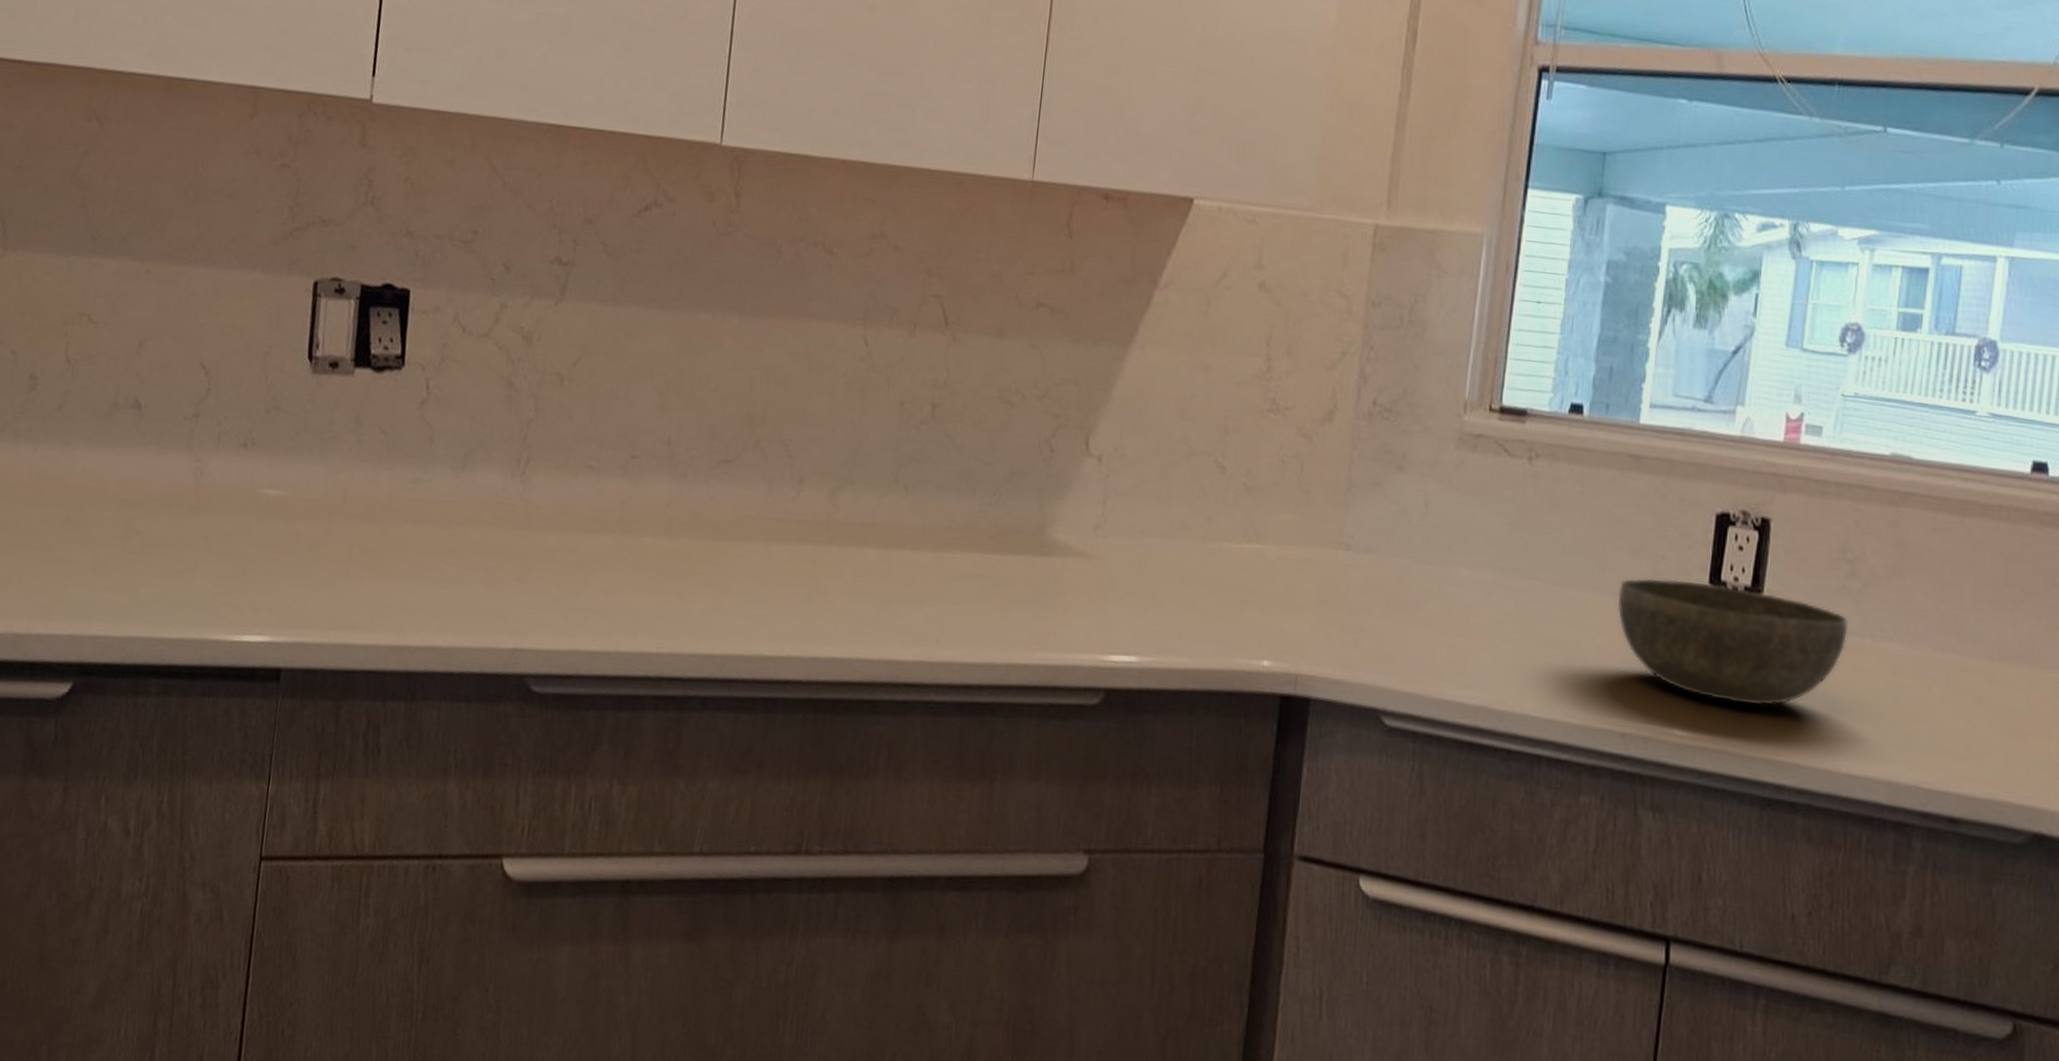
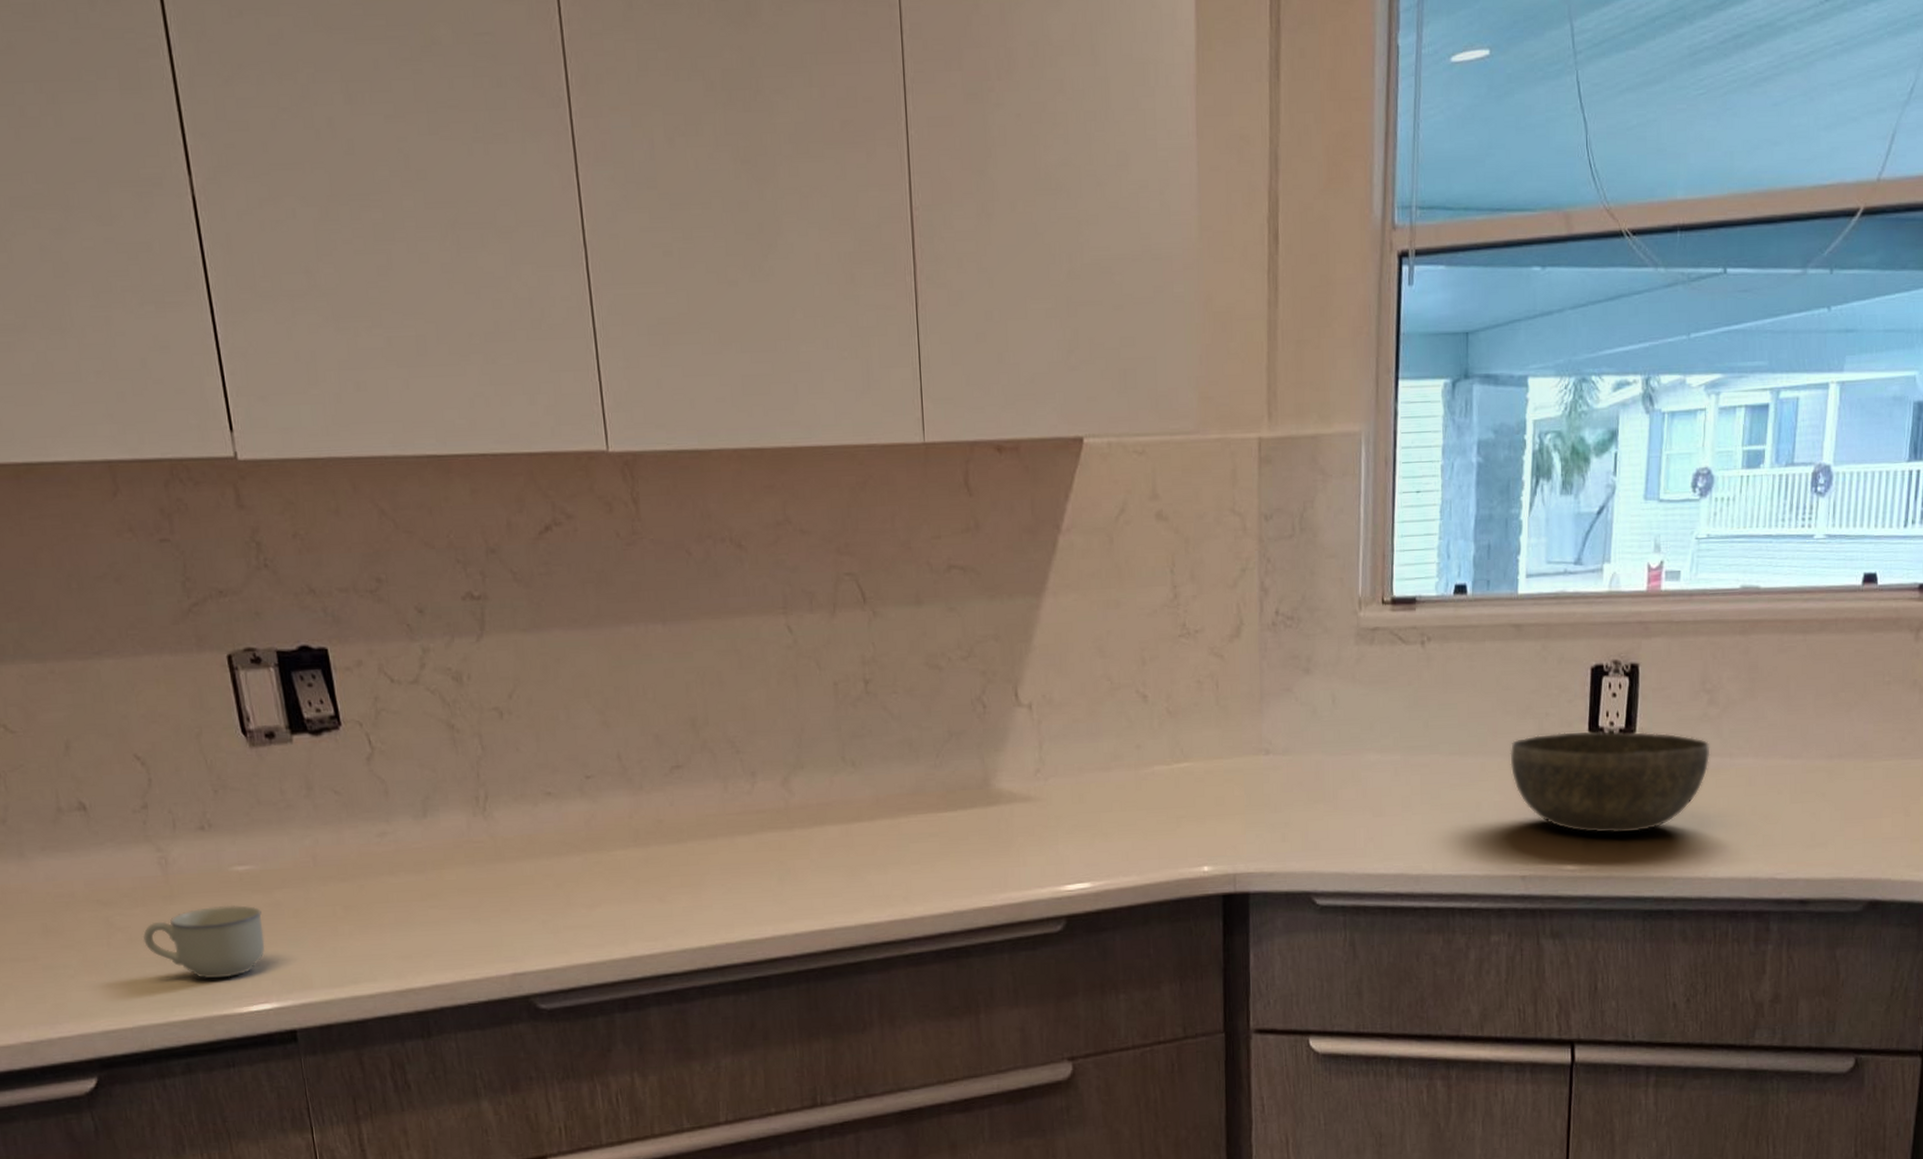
cup: none [157,526,280,602] -> present [142,904,265,979]

